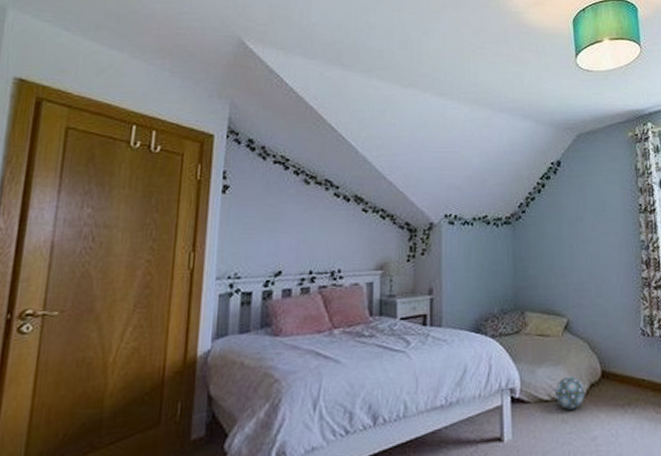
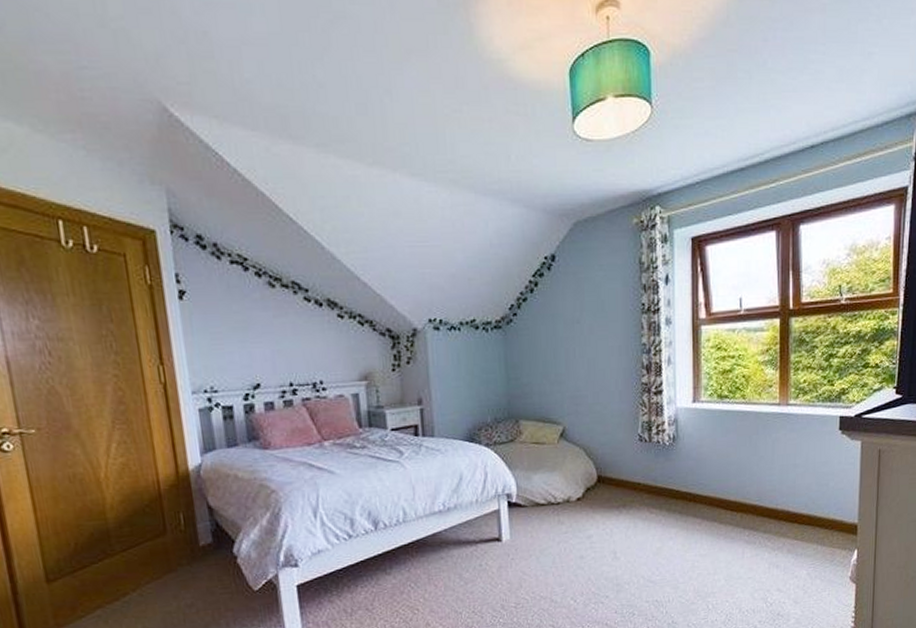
ball: present [555,376,586,410] -> none [551,481,581,512]

